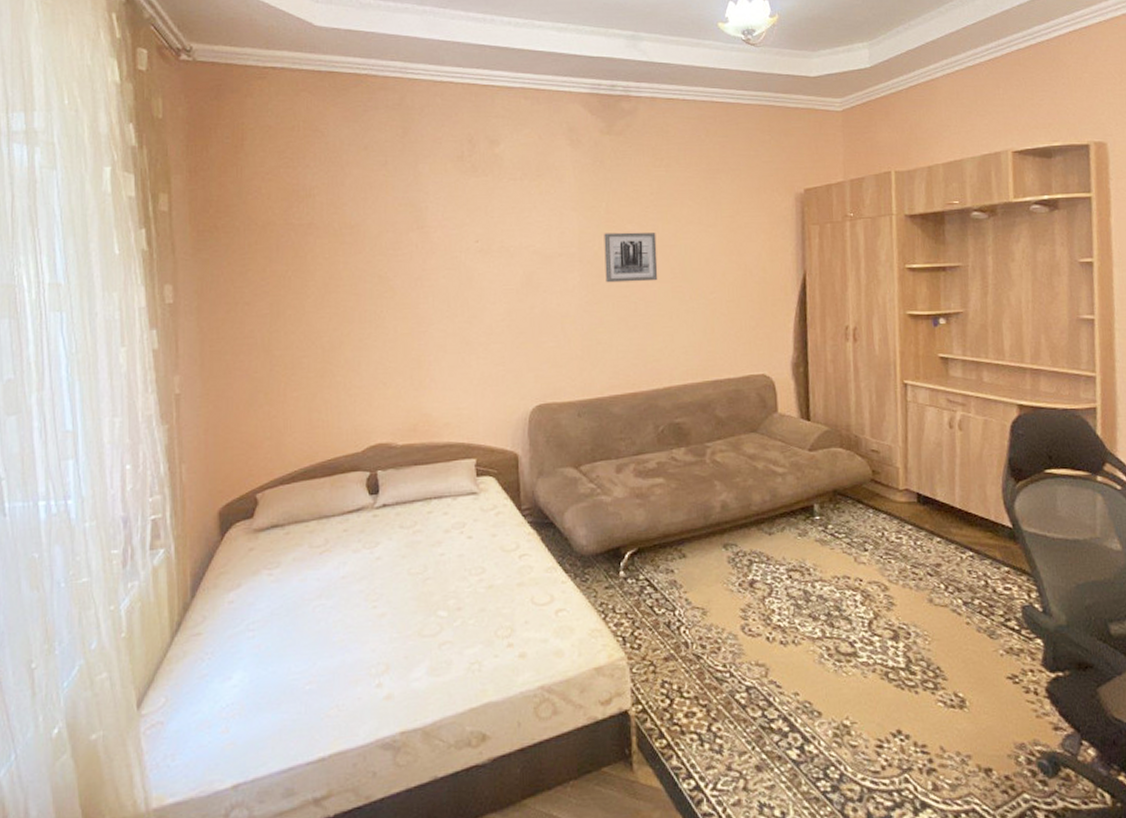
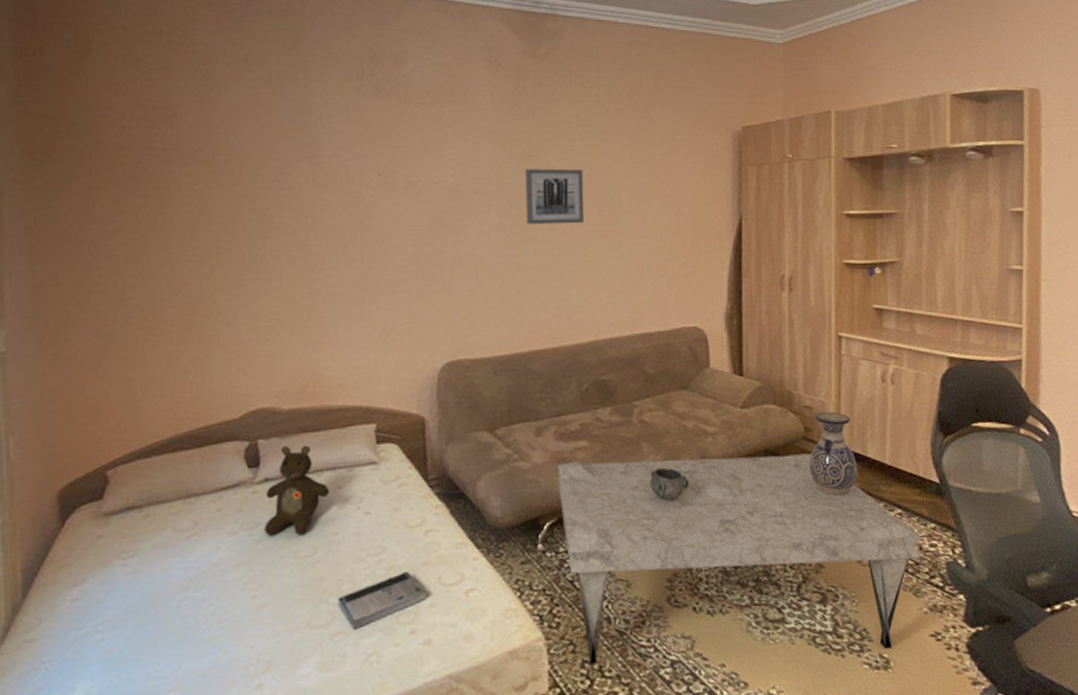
teddy bear: none [383,476,438,555] -> present [264,445,330,536]
book: none [444,591,520,640] -> present [337,572,426,630]
coffee table: none [636,495,995,688] -> present [557,453,921,665]
decorative bowl: none [722,504,760,535] -> present [649,467,689,500]
vase: none [877,455,927,537] -> present [809,411,858,496]

